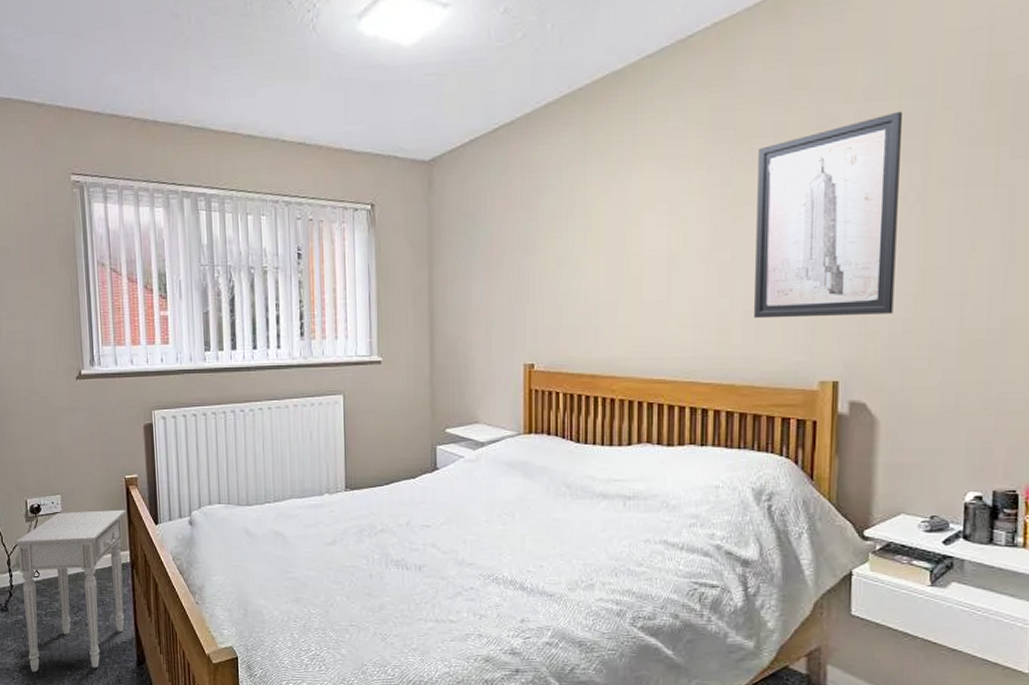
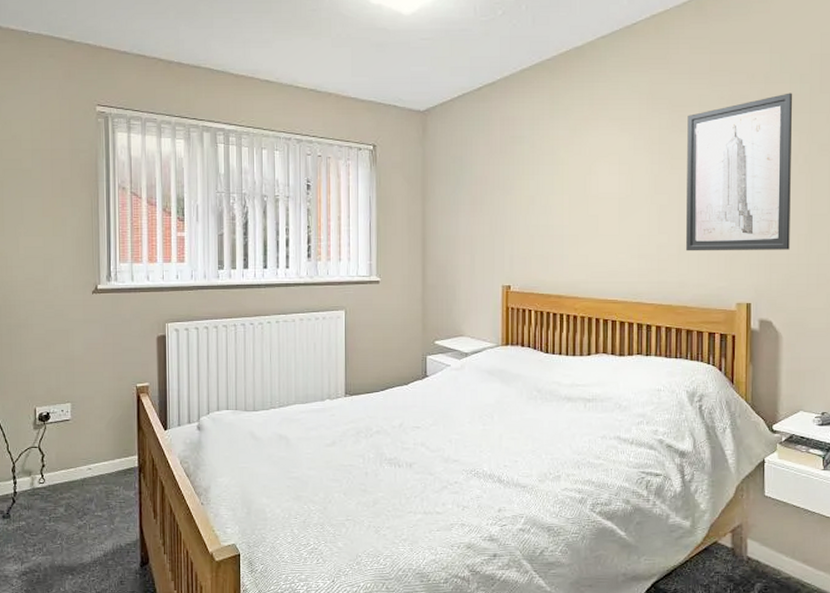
nightstand: present [15,509,127,672] -> none [22,416,136,578]

